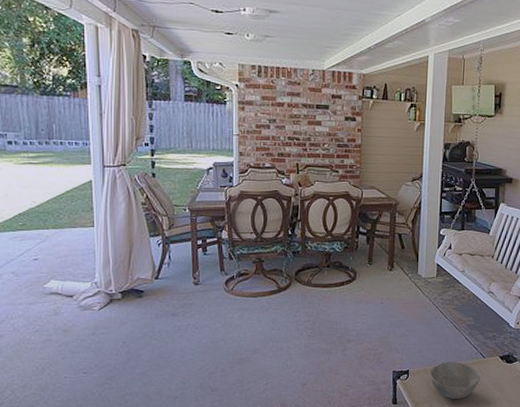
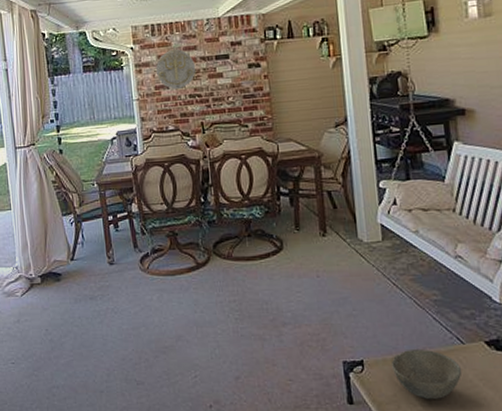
wall decoration: none [258,92,297,130] -> present [155,49,196,89]

